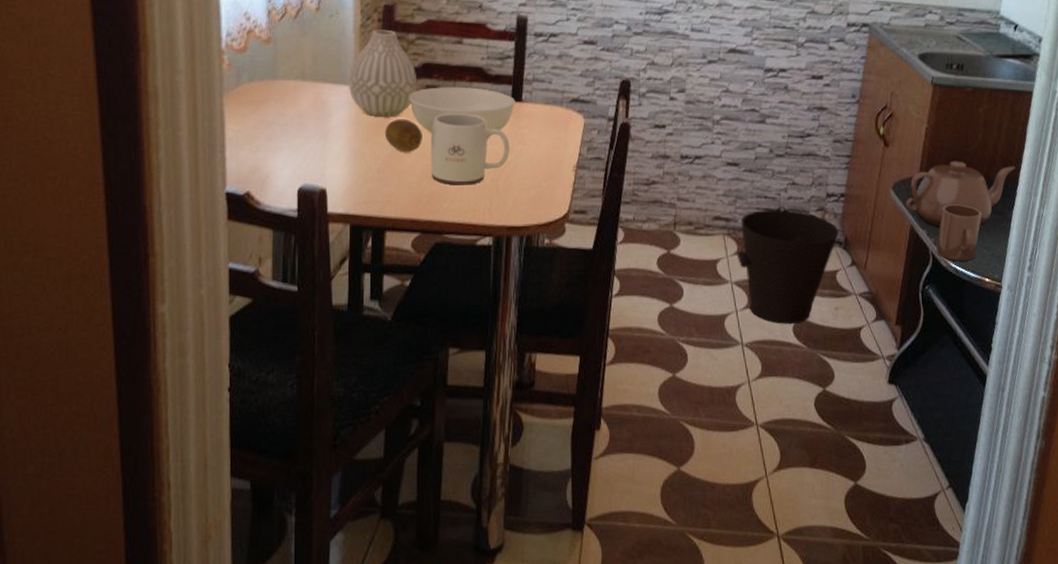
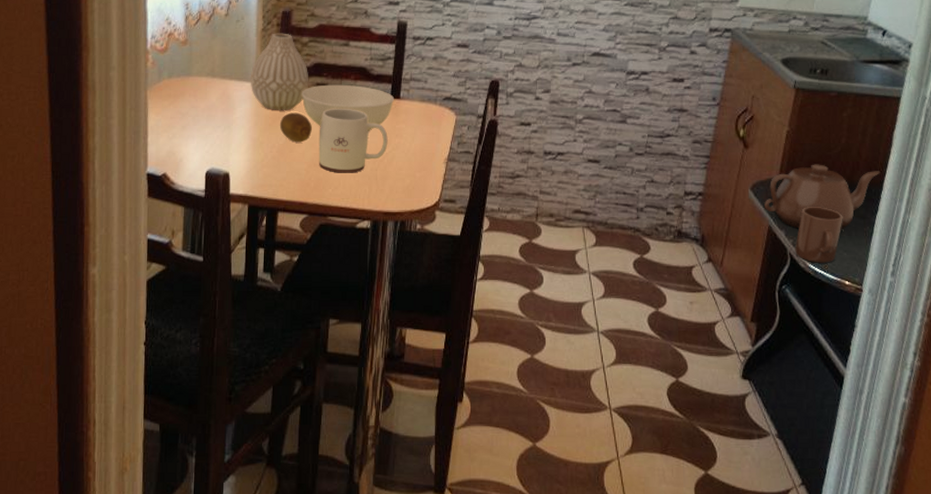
bucket: present [736,206,839,325] -> none [594,202,696,316]

